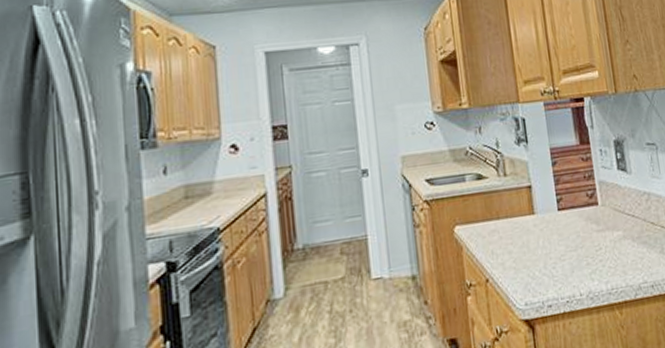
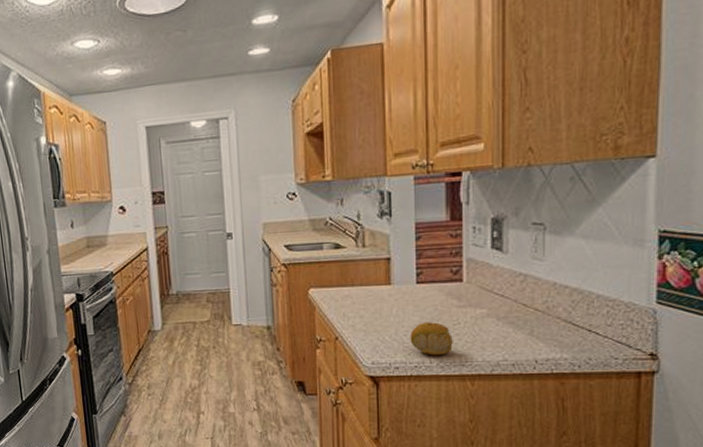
fruit: none [558,250,599,287] -> present [410,322,453,356]

